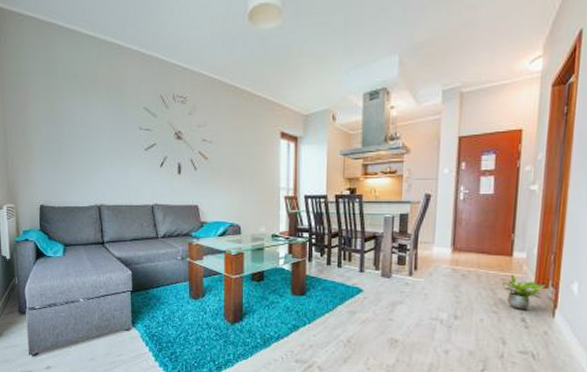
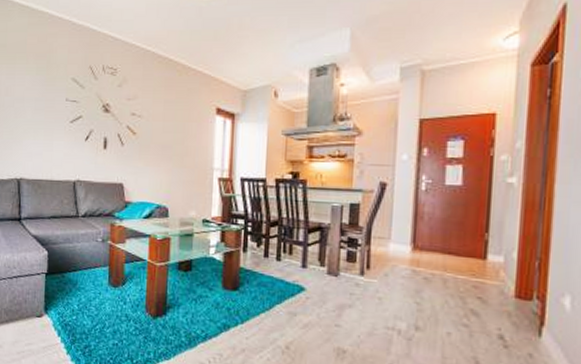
potted plant: present [501,274,545,310] -> none [473,281,528,325]

